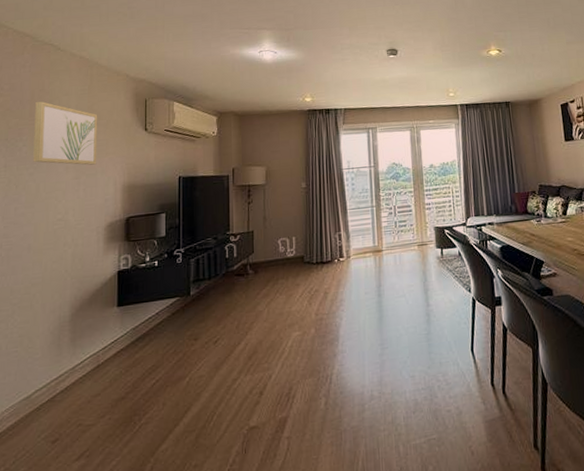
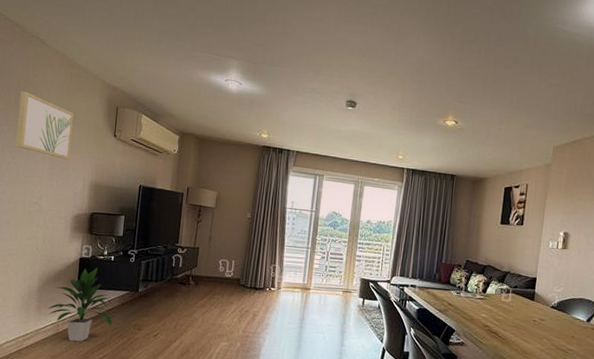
indoor plant: none [84,277,164,372] -> present [47,267,113,342]

